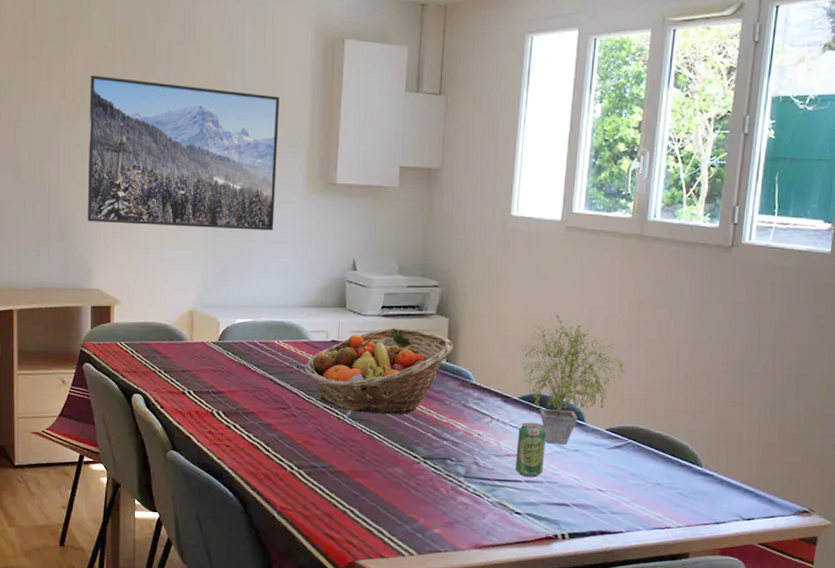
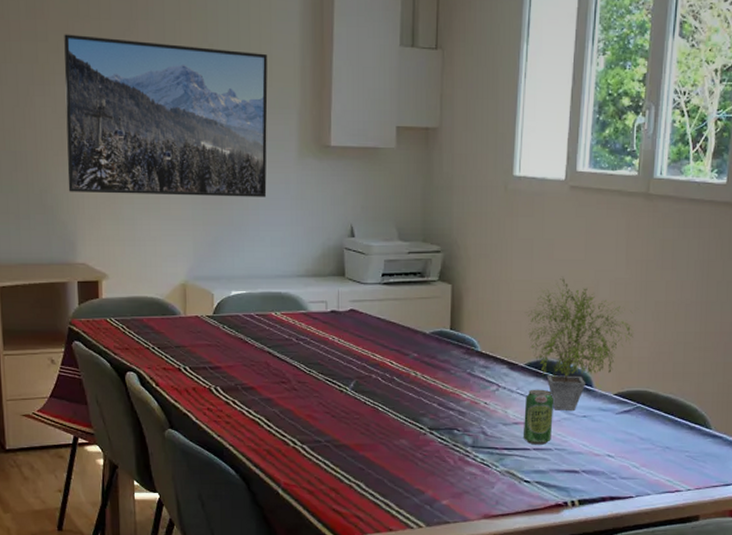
fruit basket: present [304,328,453,415] -> none [304,296,457,386]

